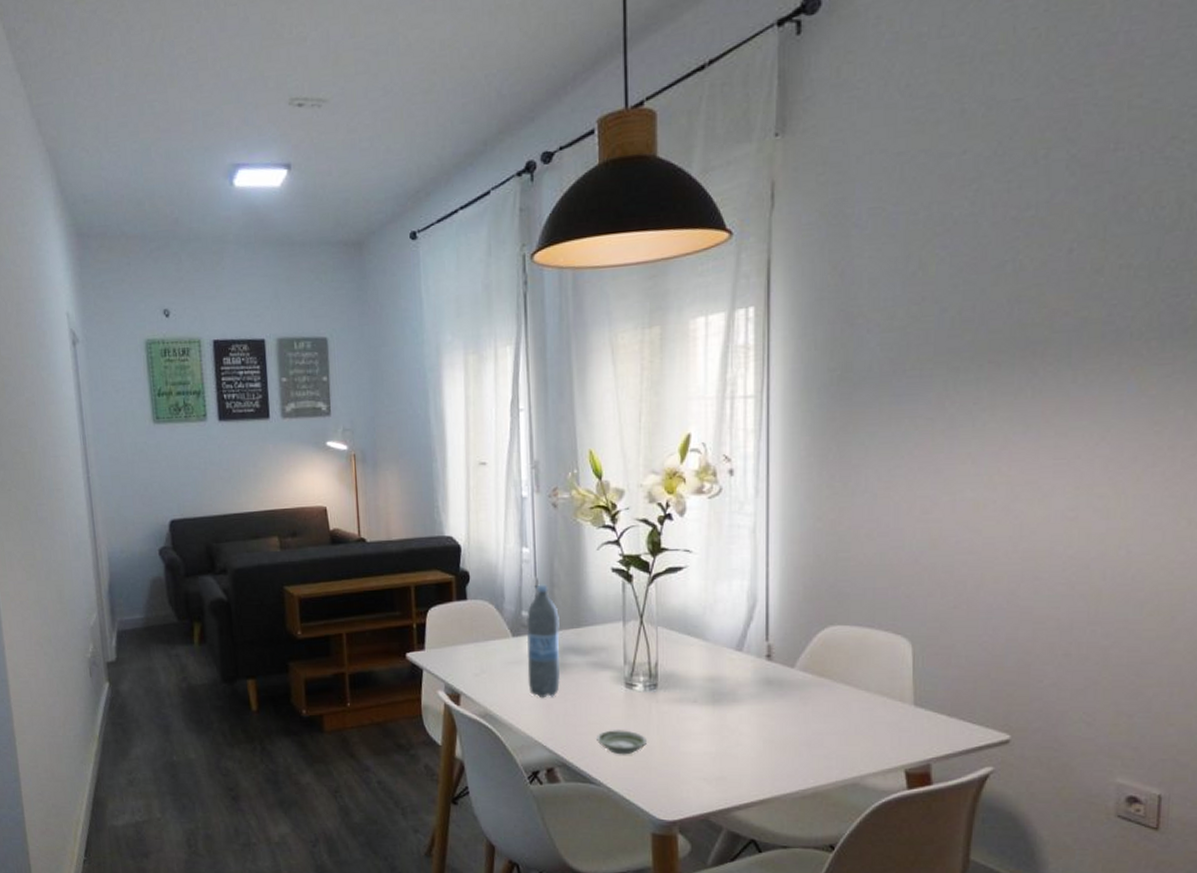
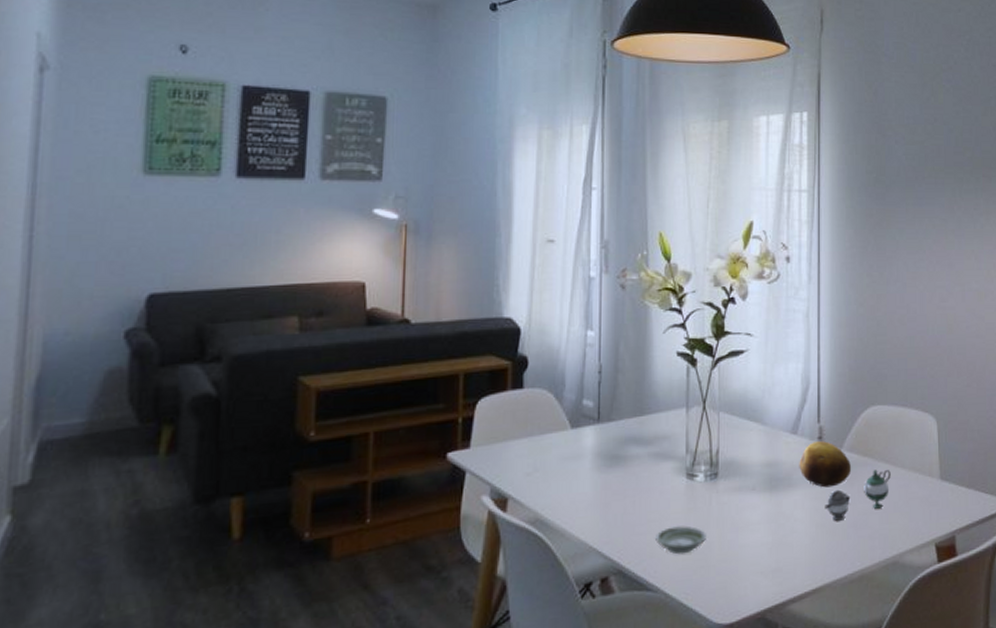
water bottle: present [525,583,561,698] -> none [585,368,622,497]
fruit: none [745,659,805,705] -> present [799,441,852,488]
teapot: none [773,691,852,738] -> present [824,470,891,521]

